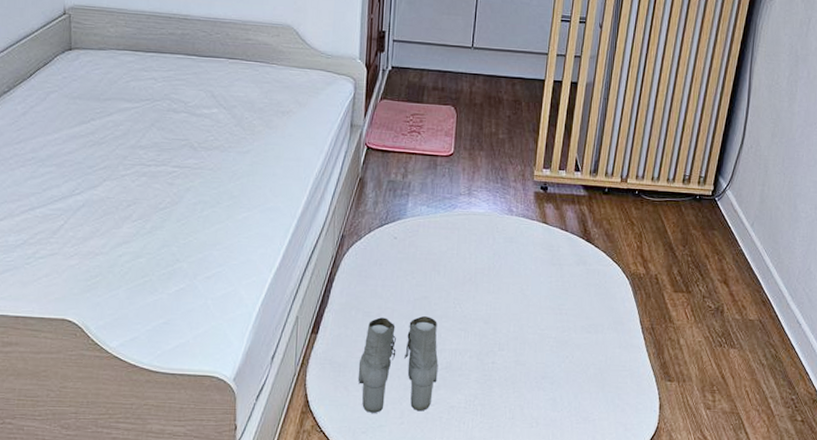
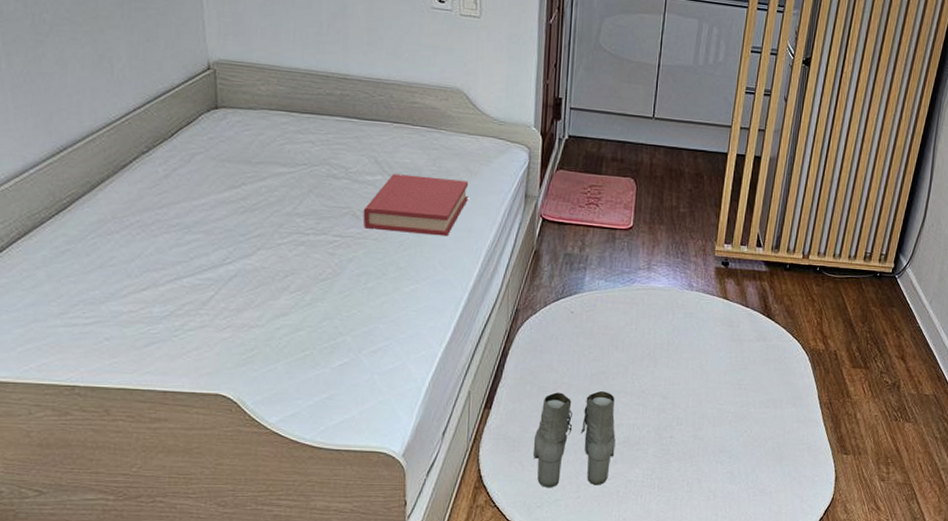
hardback book: none [200,107,298,166] -> present [363,174,469,237]

